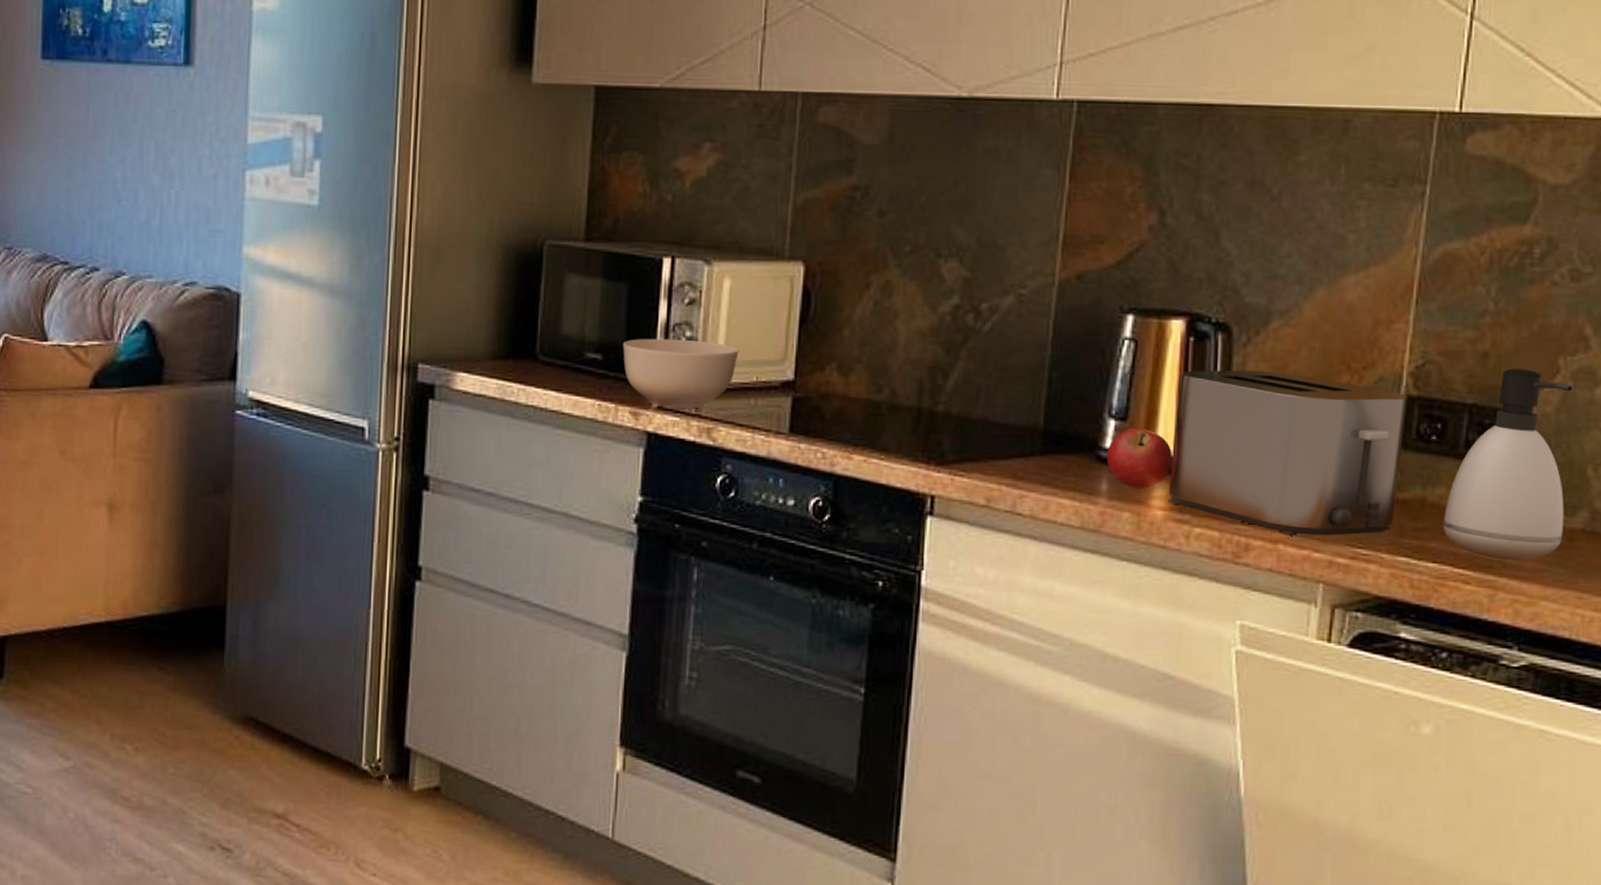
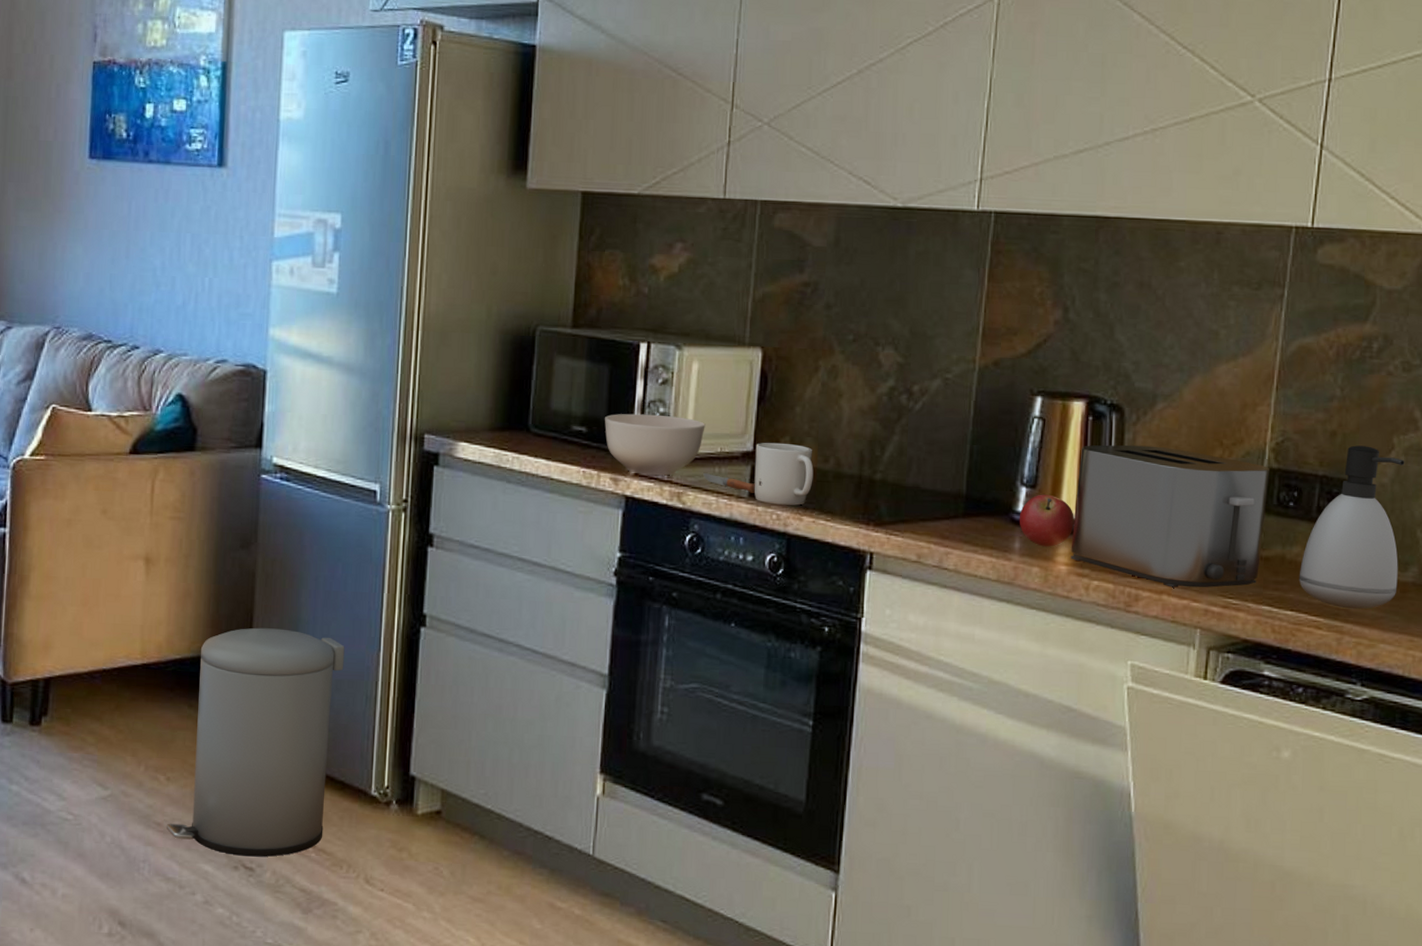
pedal bin: none [134,581,331,837] -> present [166,627,345,857]
knife: none [737,406,797,430] -> present [703,473,755,494]
mug: none [795,370,865,443] -> present [754,442,814,506]

